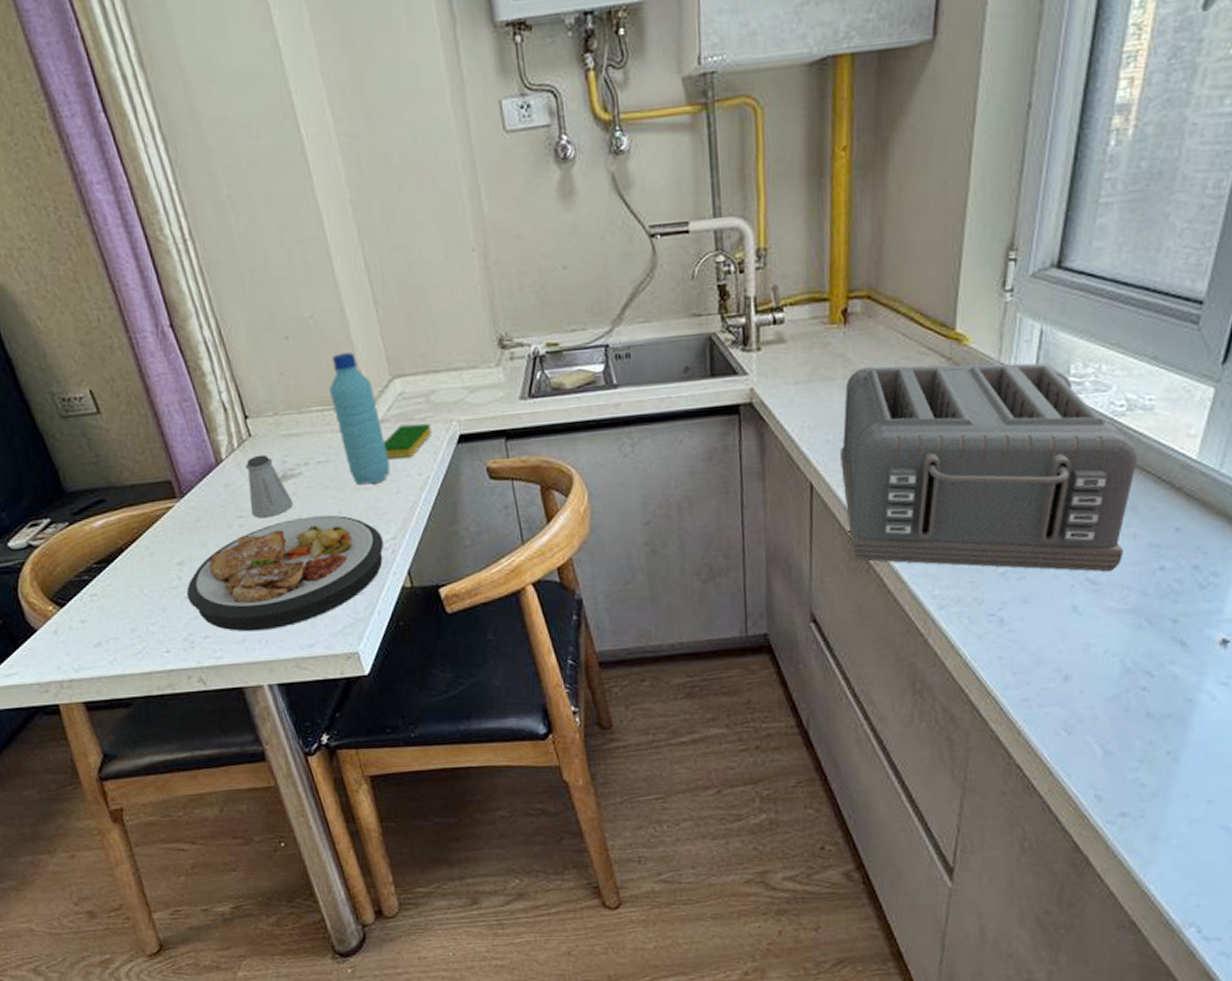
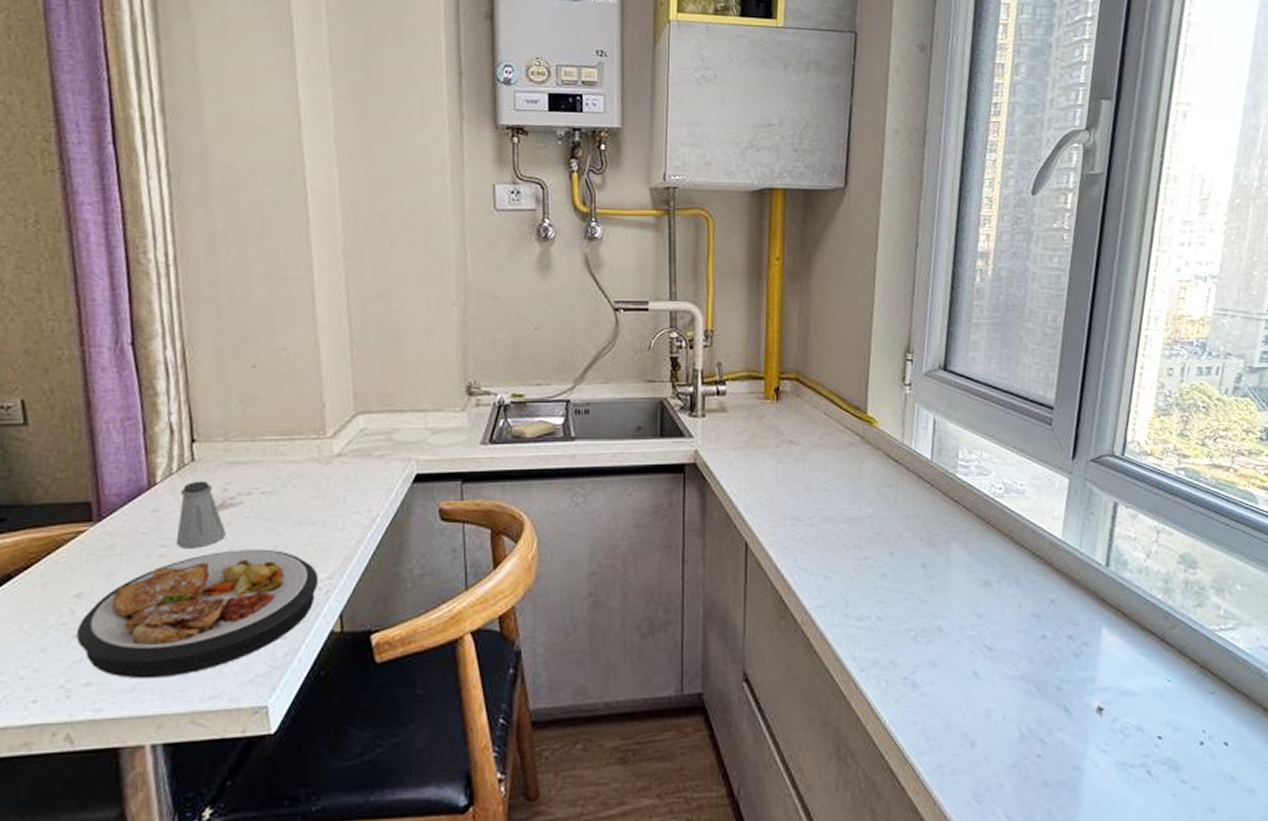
water bottle: present [329,352,390,485] -> none [289,386,339,519]
dish sponge: present [383,423,432,459] -> none [336,460,389,495]
toaster: present [840,363,1138,572] -> none [772,439,1017,639]

